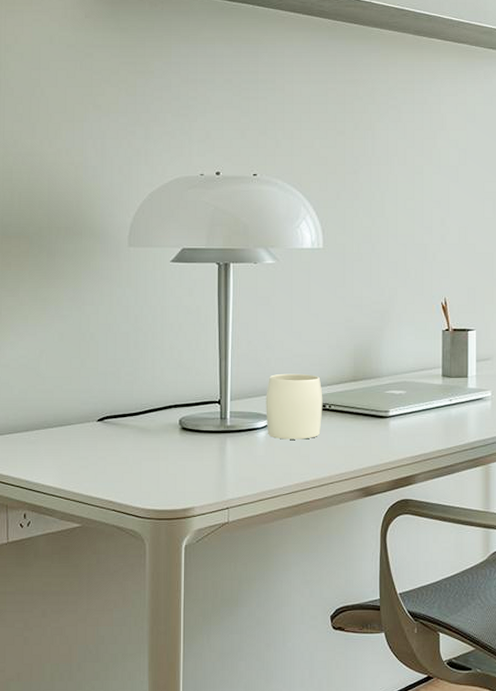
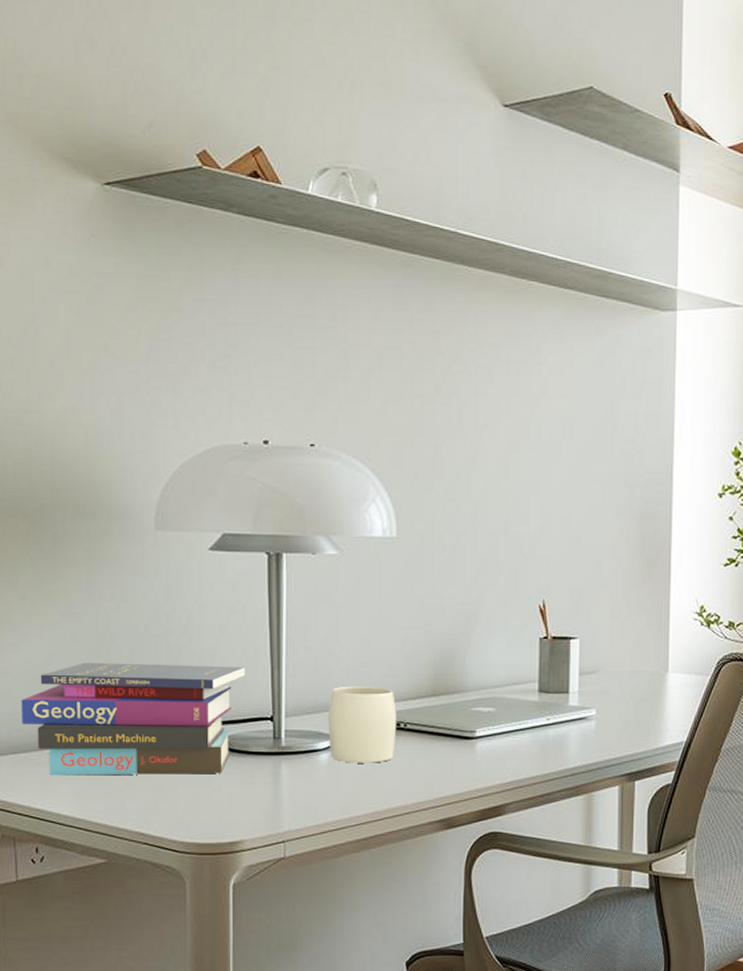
books: none [17,356,198,452] -> present [21,662,245,776]

